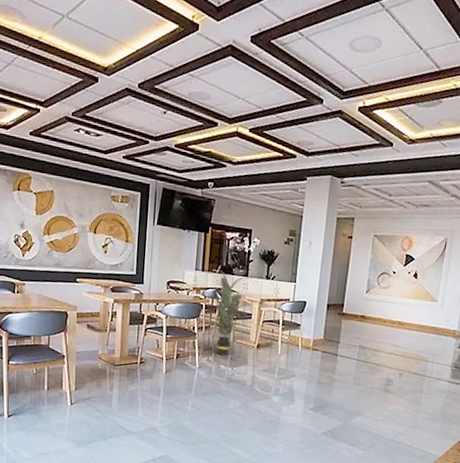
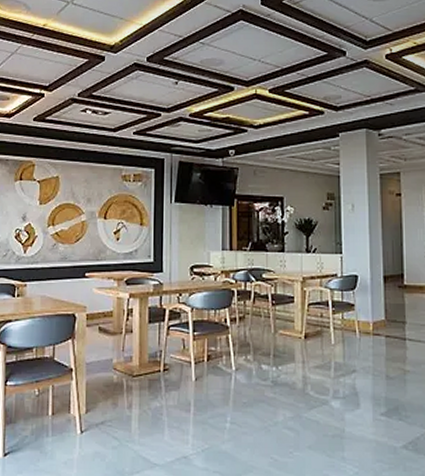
indoor plant: present [202,270,251,356] -> none [233,248,289,353]

